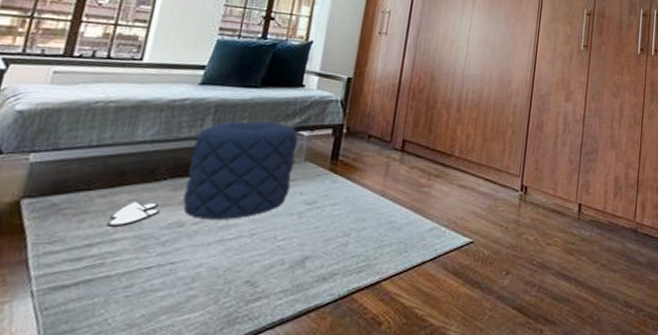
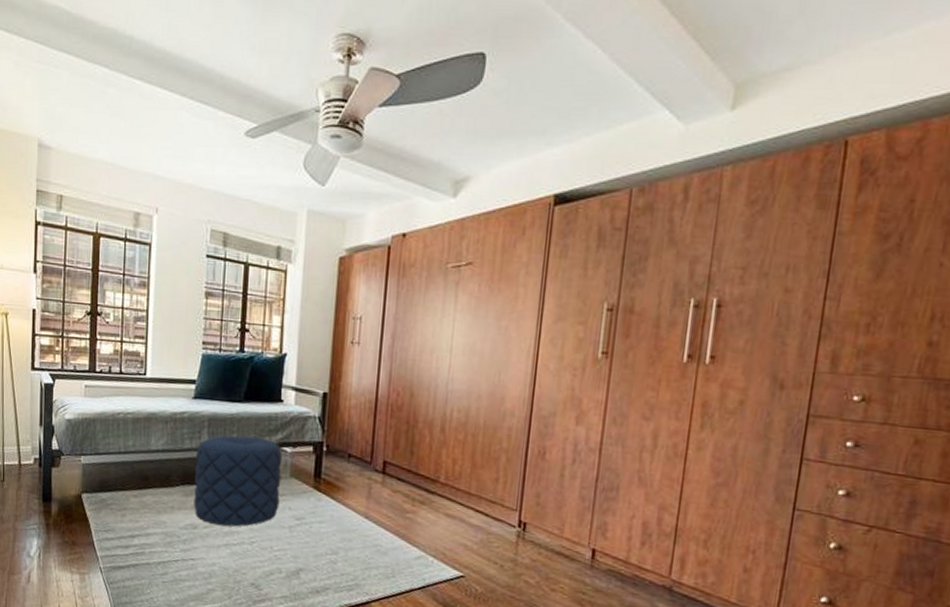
slippers: present [107,201,160,227] -> none [141,503,178,524]

